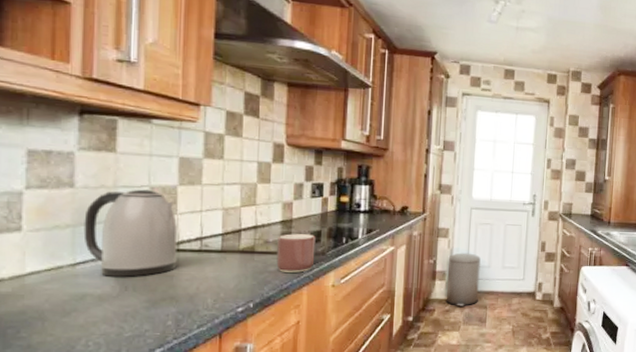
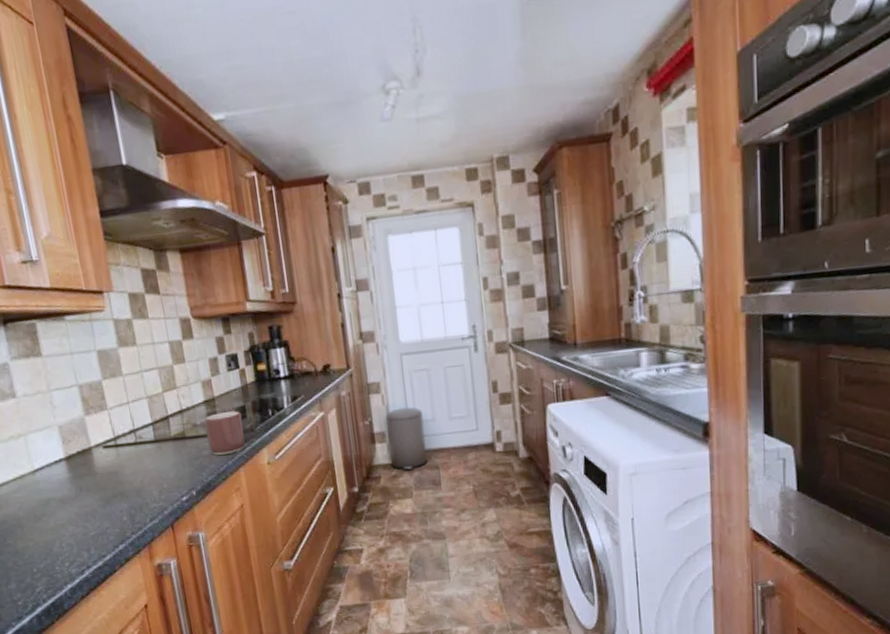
kettle: present [83,189,178,277] -> none [30,388,119,480]

